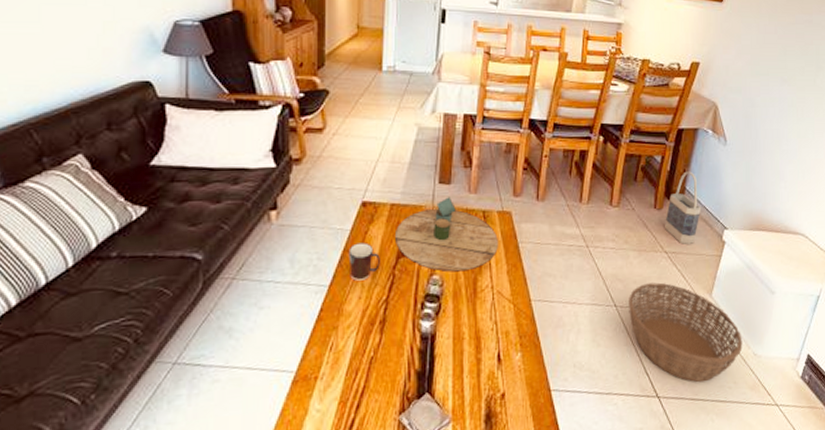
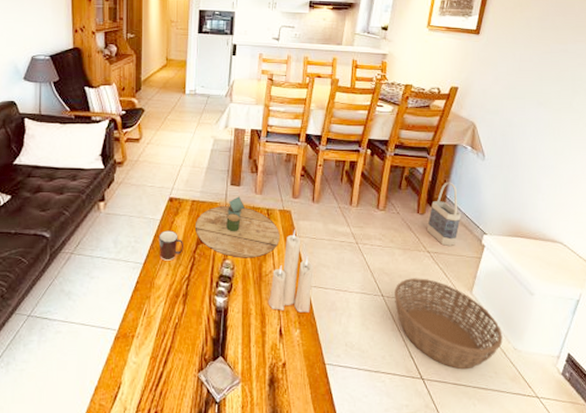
candle: none [484,234,538,332] -> present [268,229,313,312]

